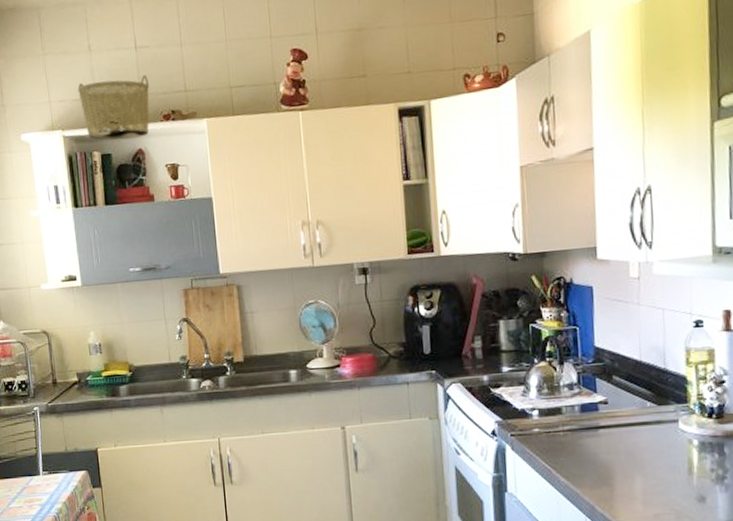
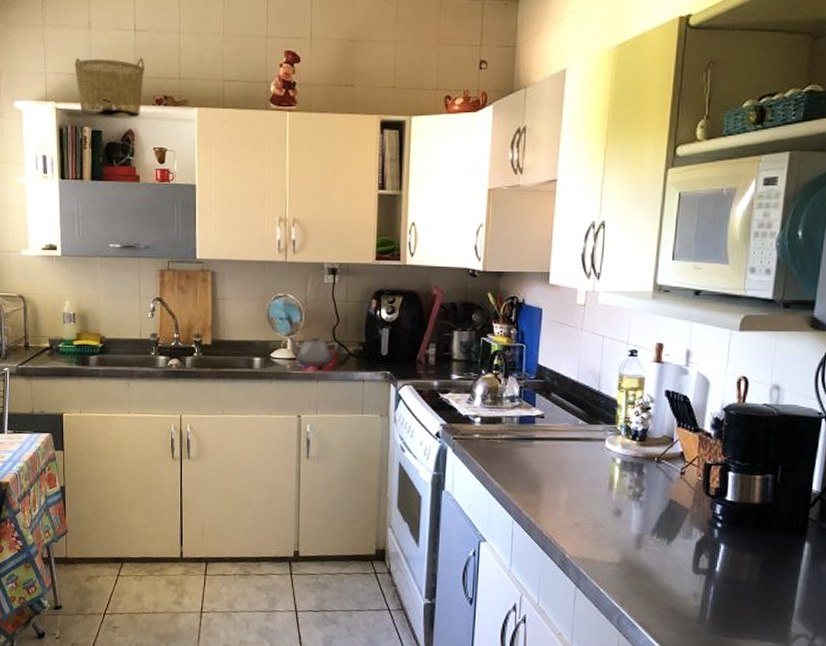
teapot: none [322,341,378,376] -> present [287,335,339,368]

